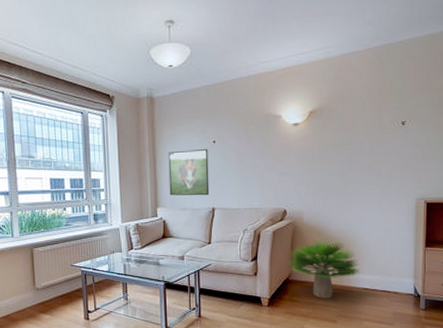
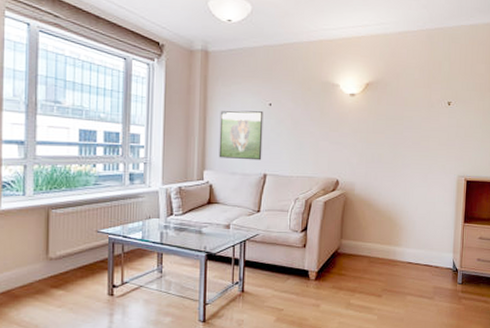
potted plant: present [288,239,361,298] -> none [338,212,406,272]

